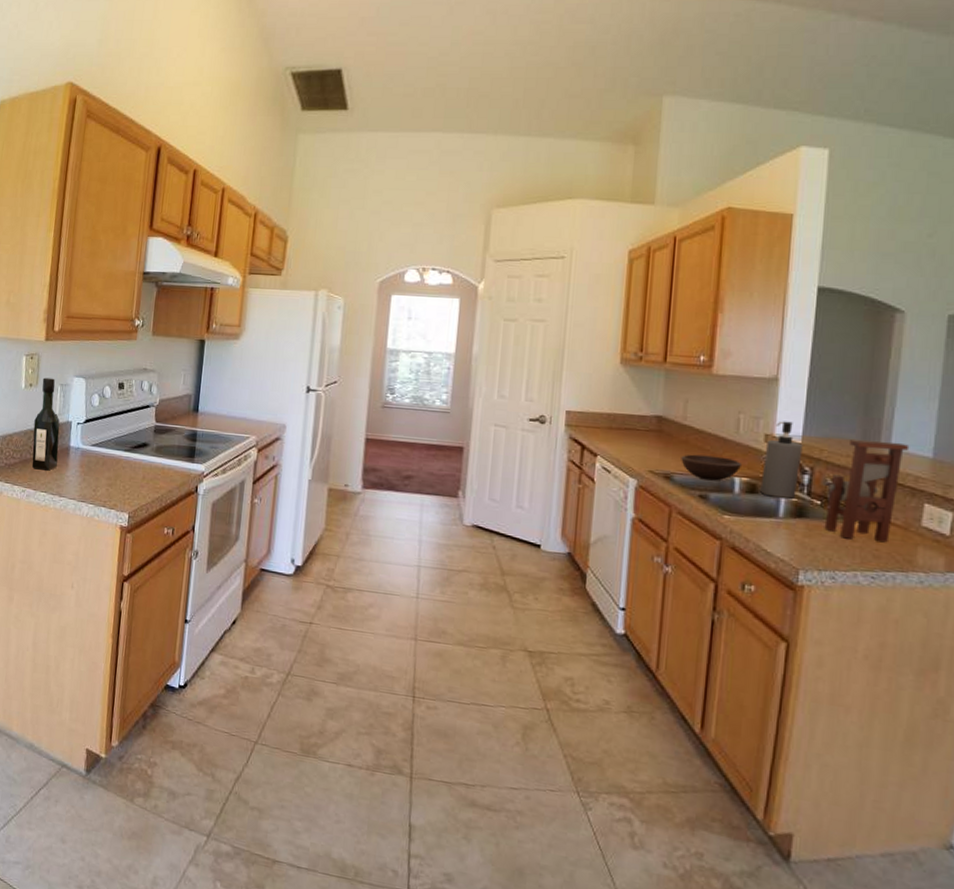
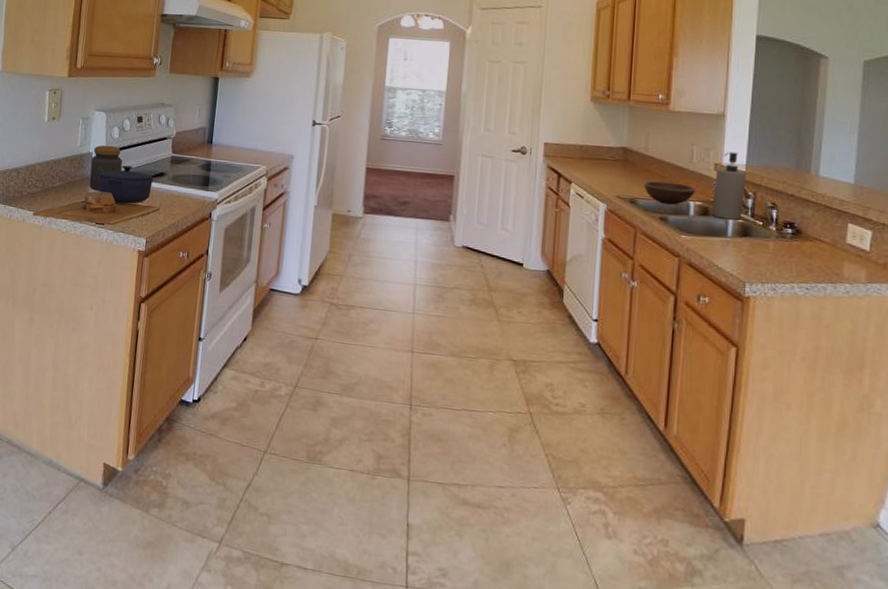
cutting board: none [10,462,143,500] -> present [32,191,160,226]
bottle: present [32,377,60,471] -> none [53,111,81,199]
jar: none [68,413,103,463] -> present [89,145,123,191]
cooking pot: none [78,434,136,477] -> present [99,164,153,204]
paper towel holder: present [824,440,910,543] -> none [766,168,835,258]

